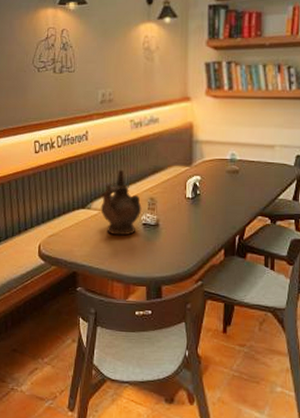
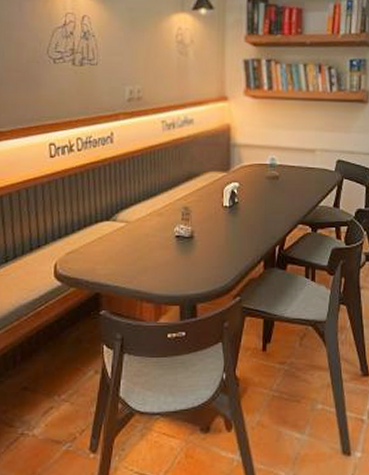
ceremonial vessel: present [100,169,142,236] -> none [128,176,175,250]

